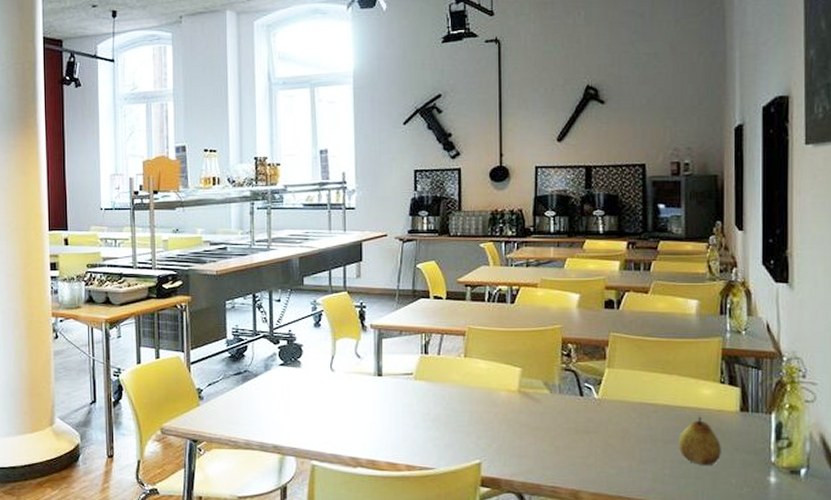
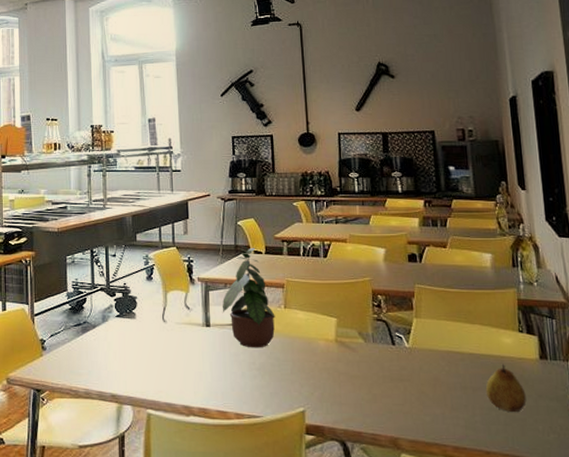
potted plant: none [396,289,454,399] -> present [222,245,275,348]

